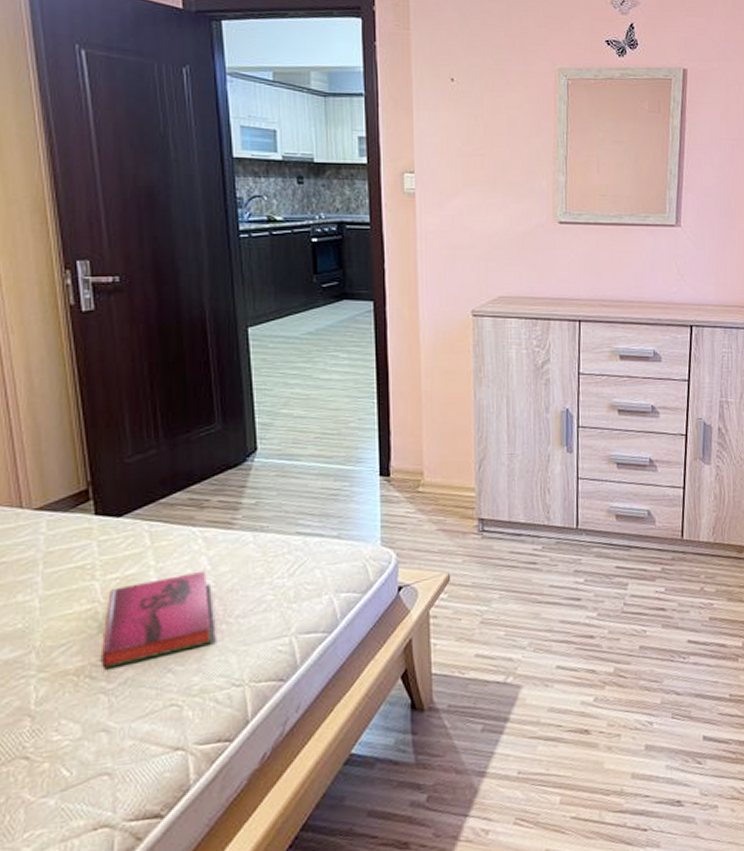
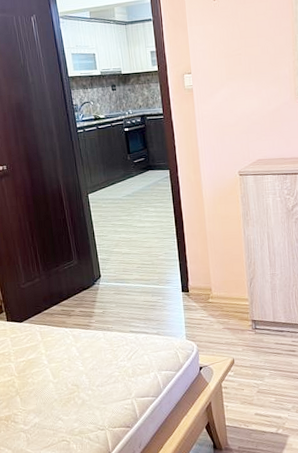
hardback book: present [100,570,212,670] -> none [19,356,84,417]

